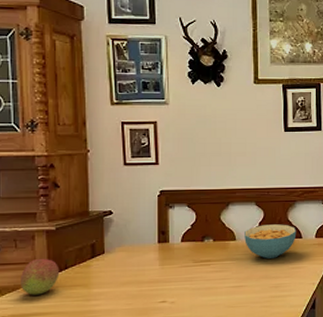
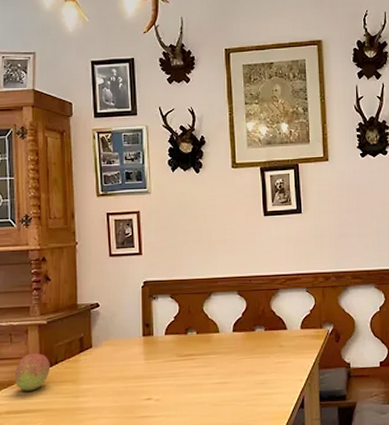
cereal bowl: present [244,224,297,259] -> none [228,314,281,352]

